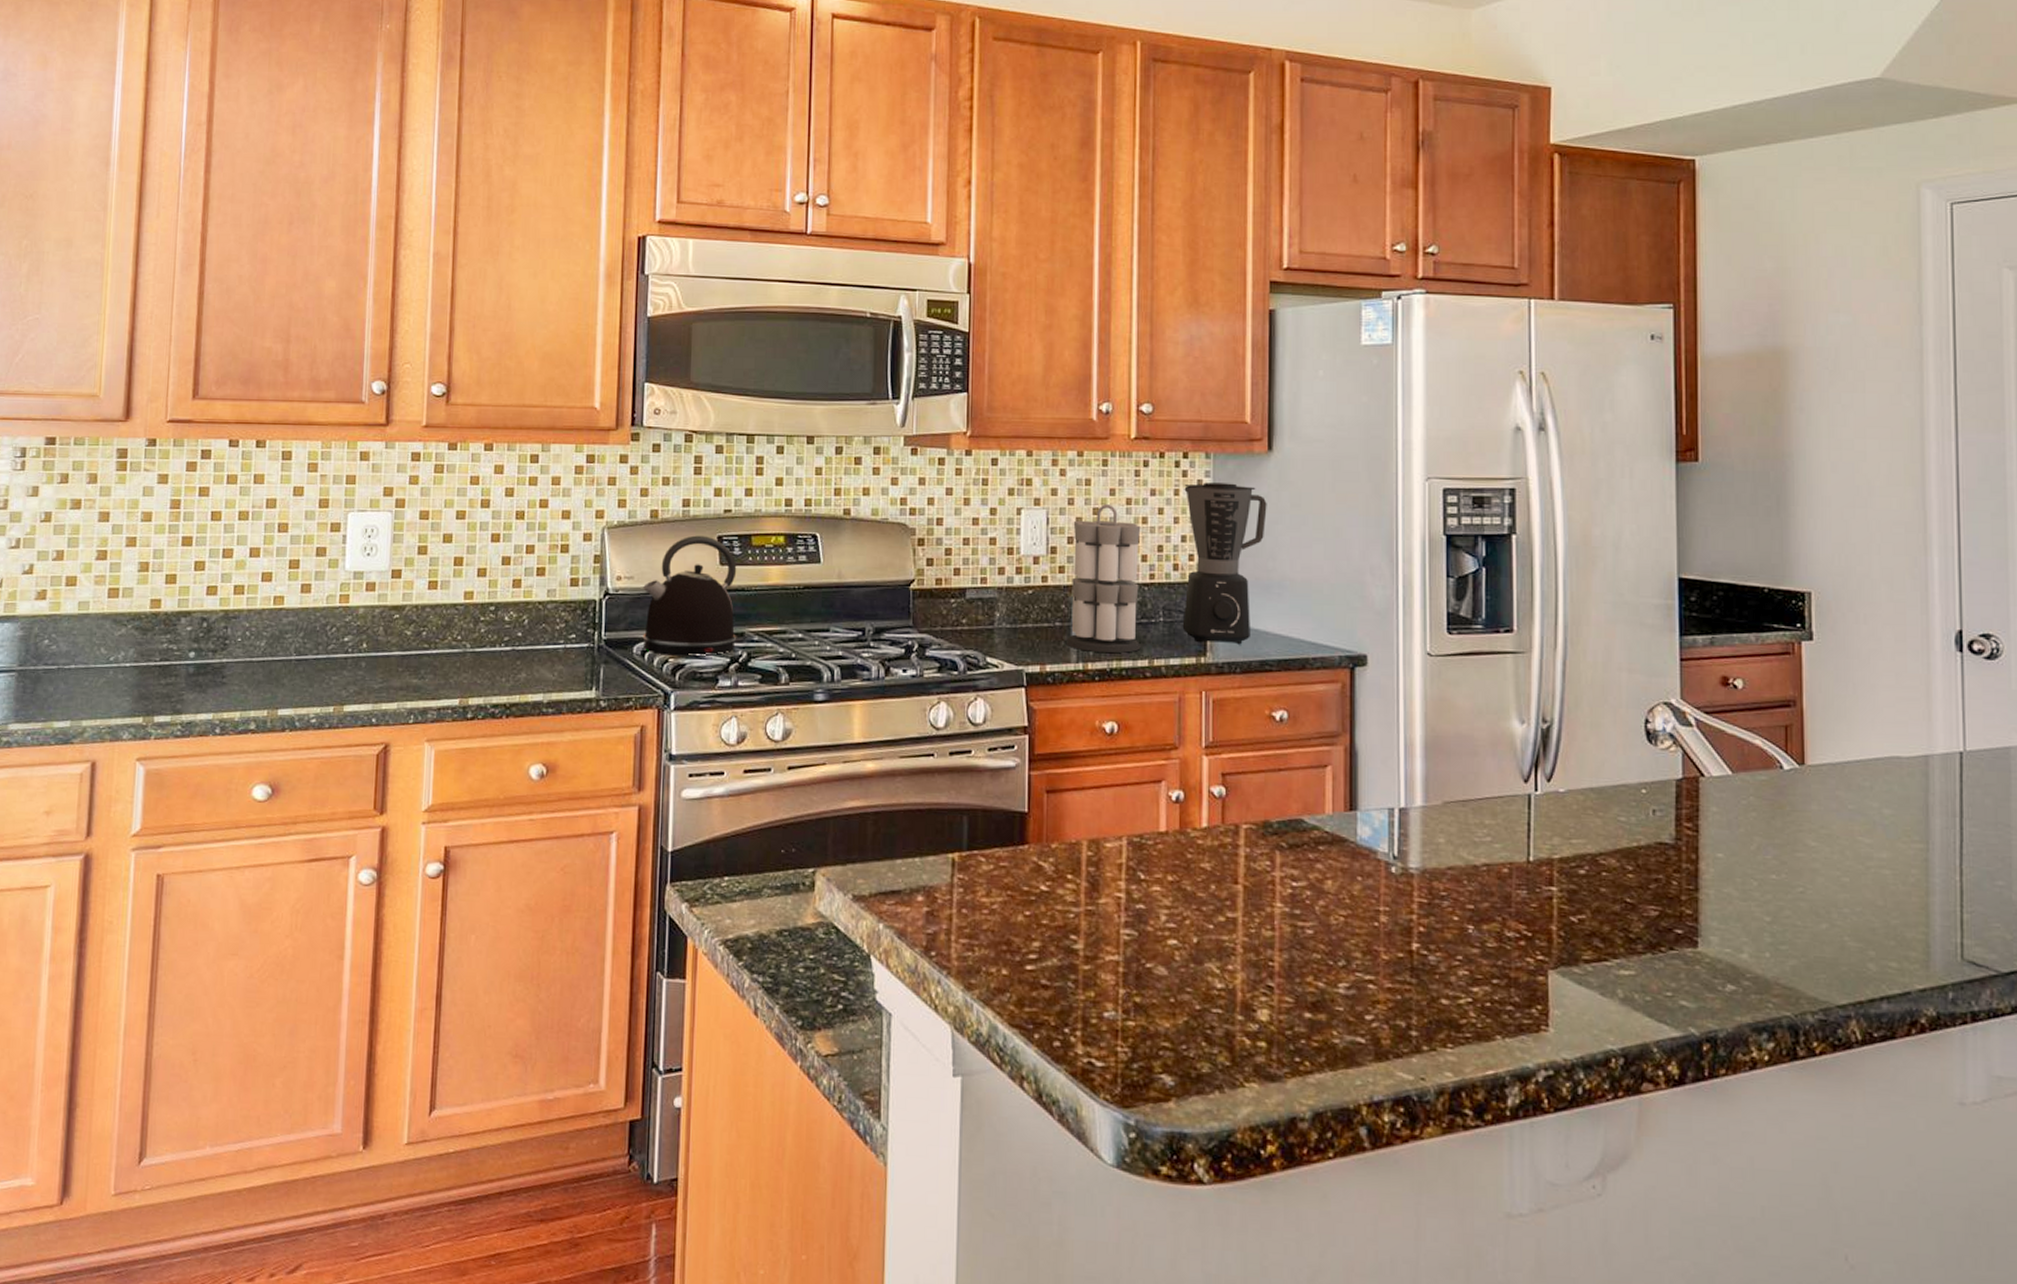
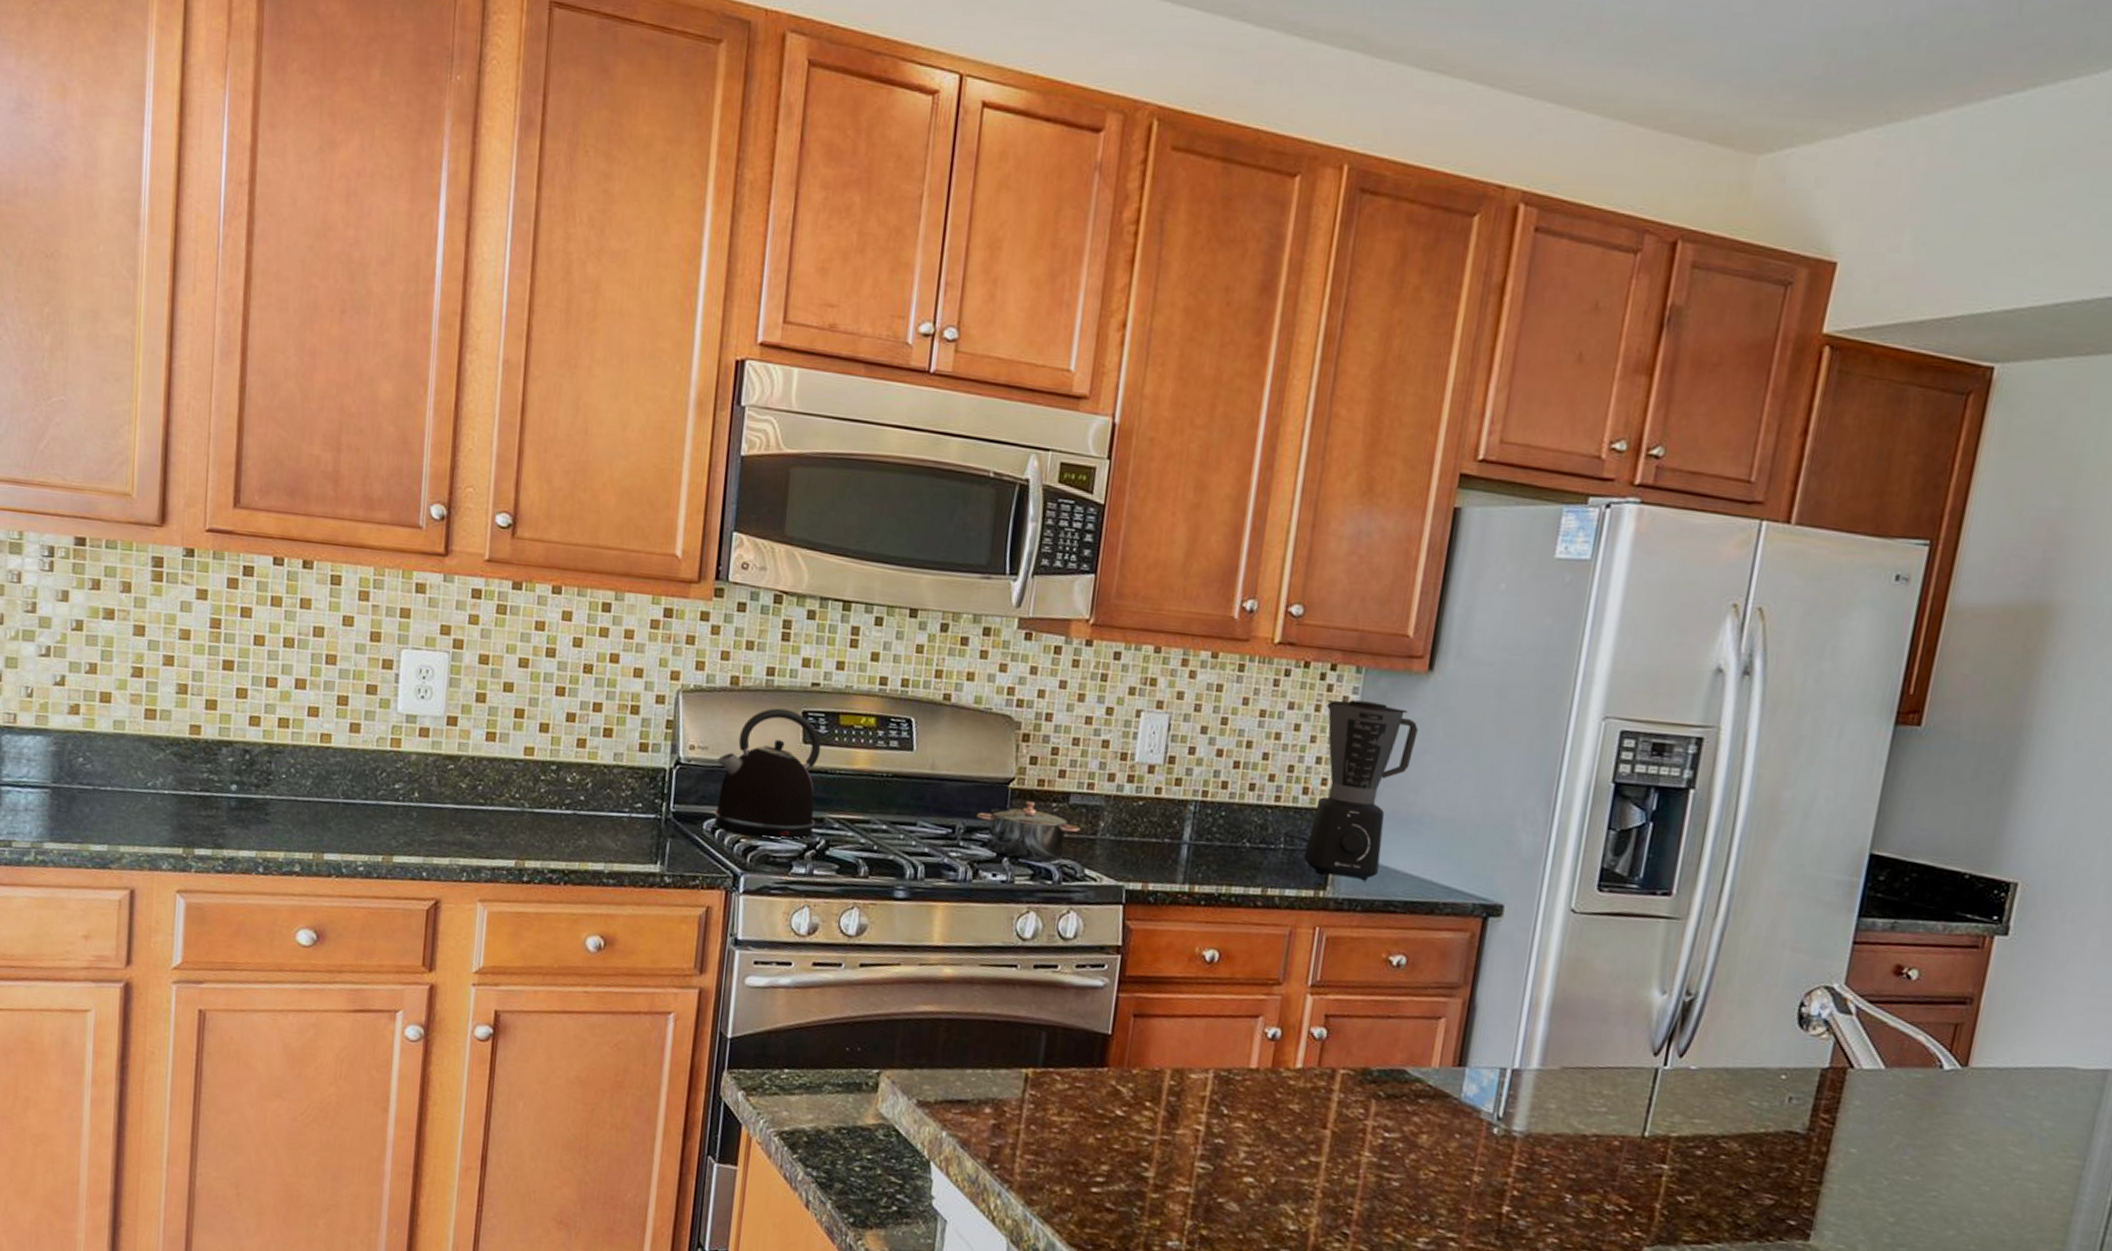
cooking pot: none [881,599,980,655] -> present [974,801,1082,862]
spice rack: present [1067,504,1141,653] -> none [1174,714,1273,879]

